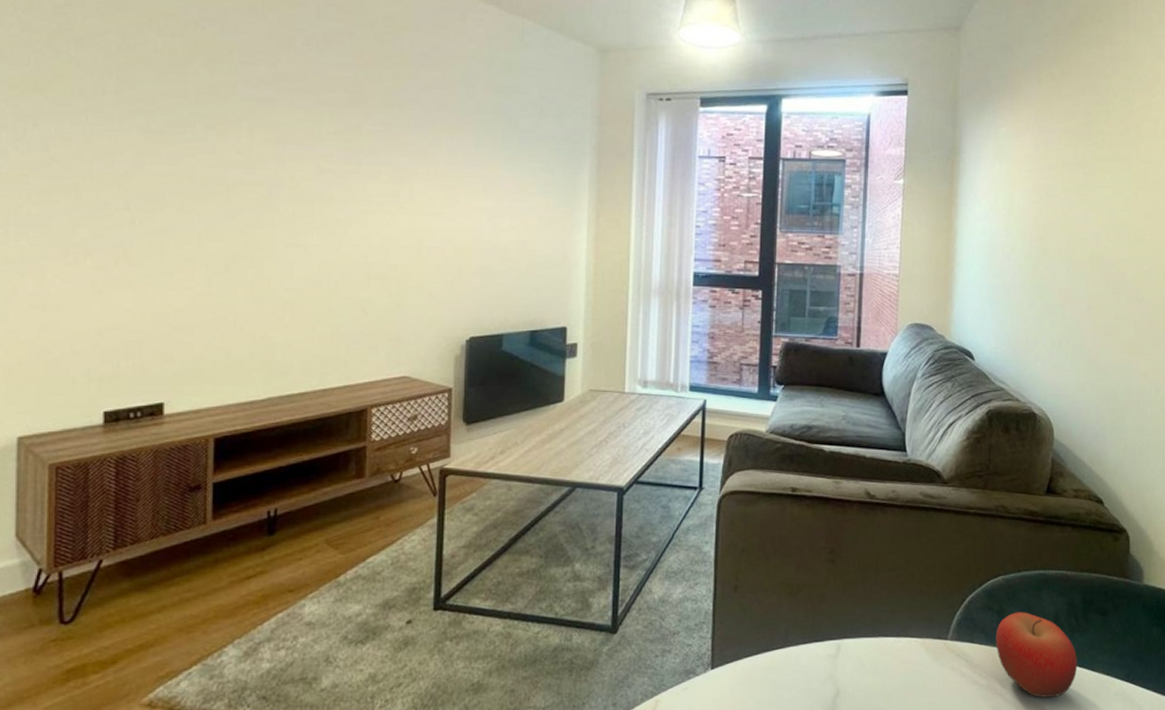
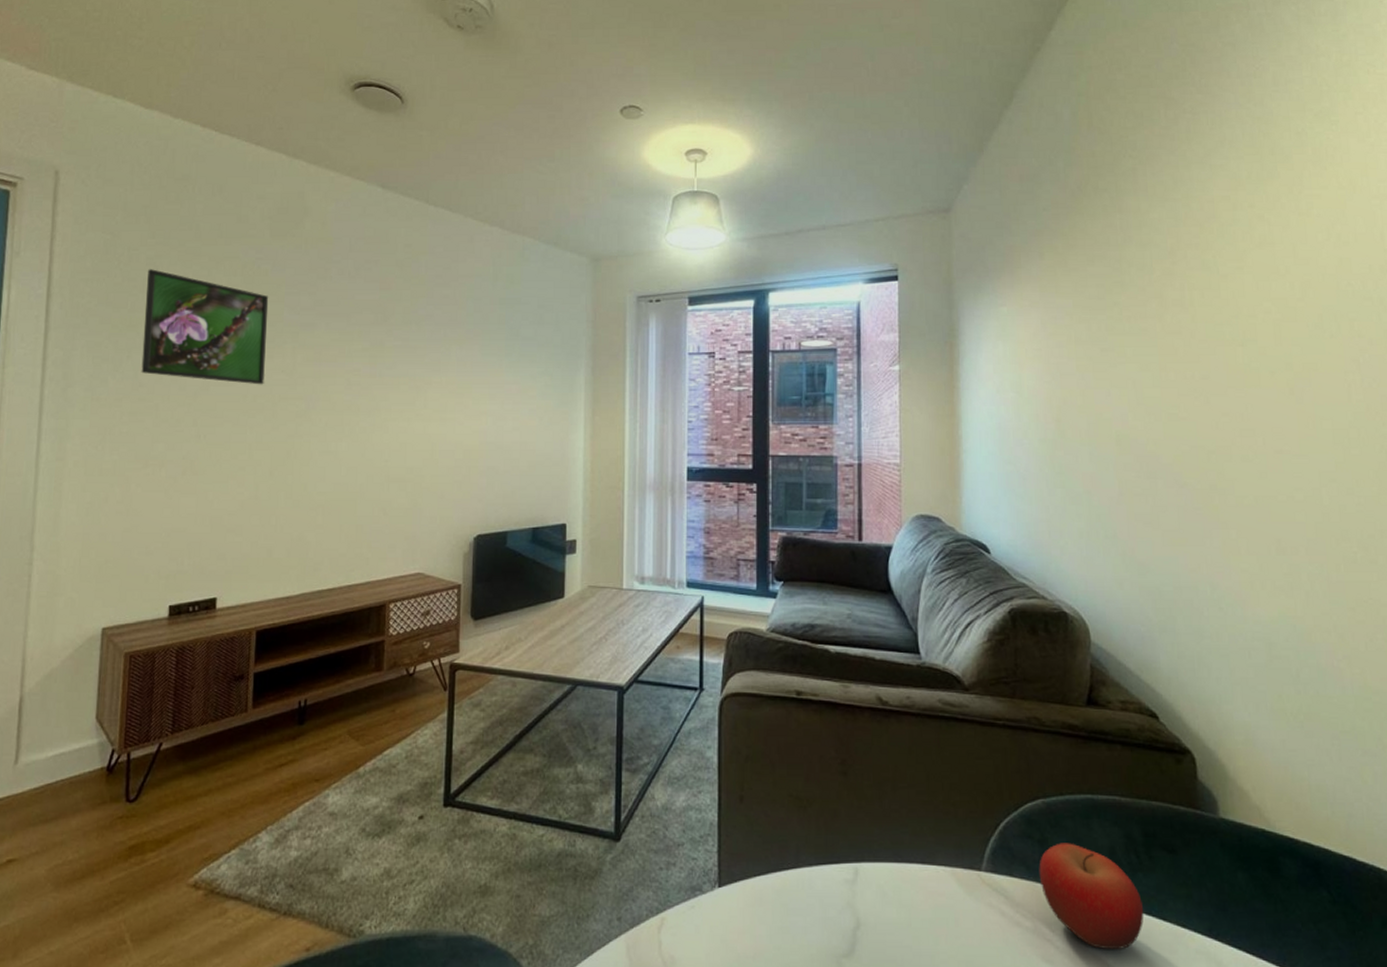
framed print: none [53,20,218,167] -> present [141,269,269,385]

